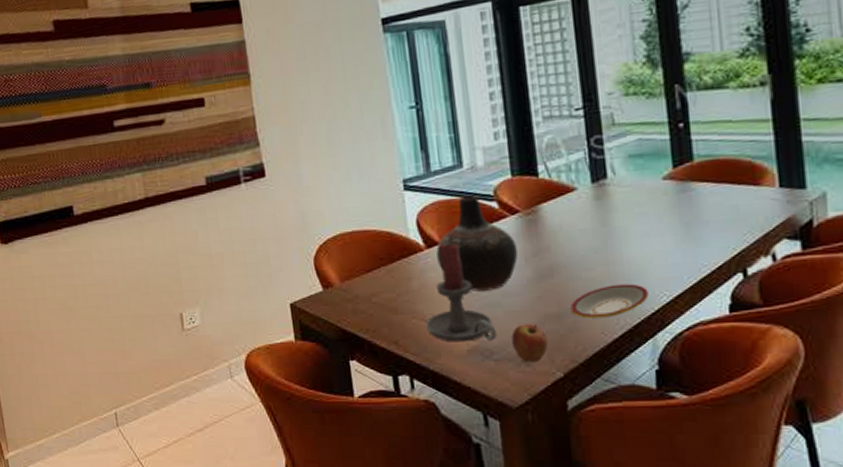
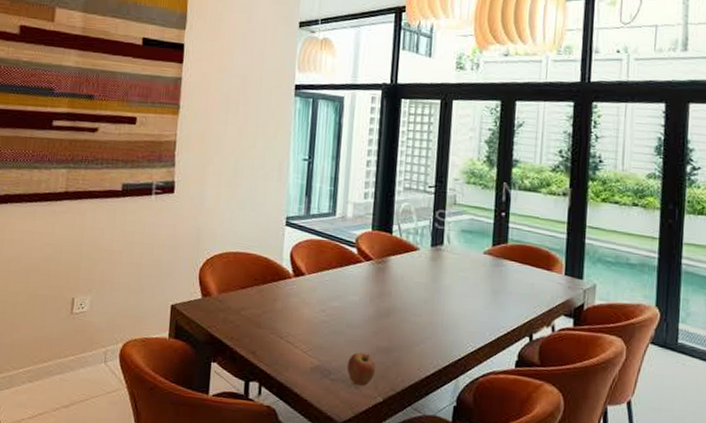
candle holder: present [425,243,497,342] -> none [280,275,337,363]
vase: present [436,195,518,291] -> none [301,239,366,321]
plate: present [571,283,649,318] -> none [398,331,459,358]

